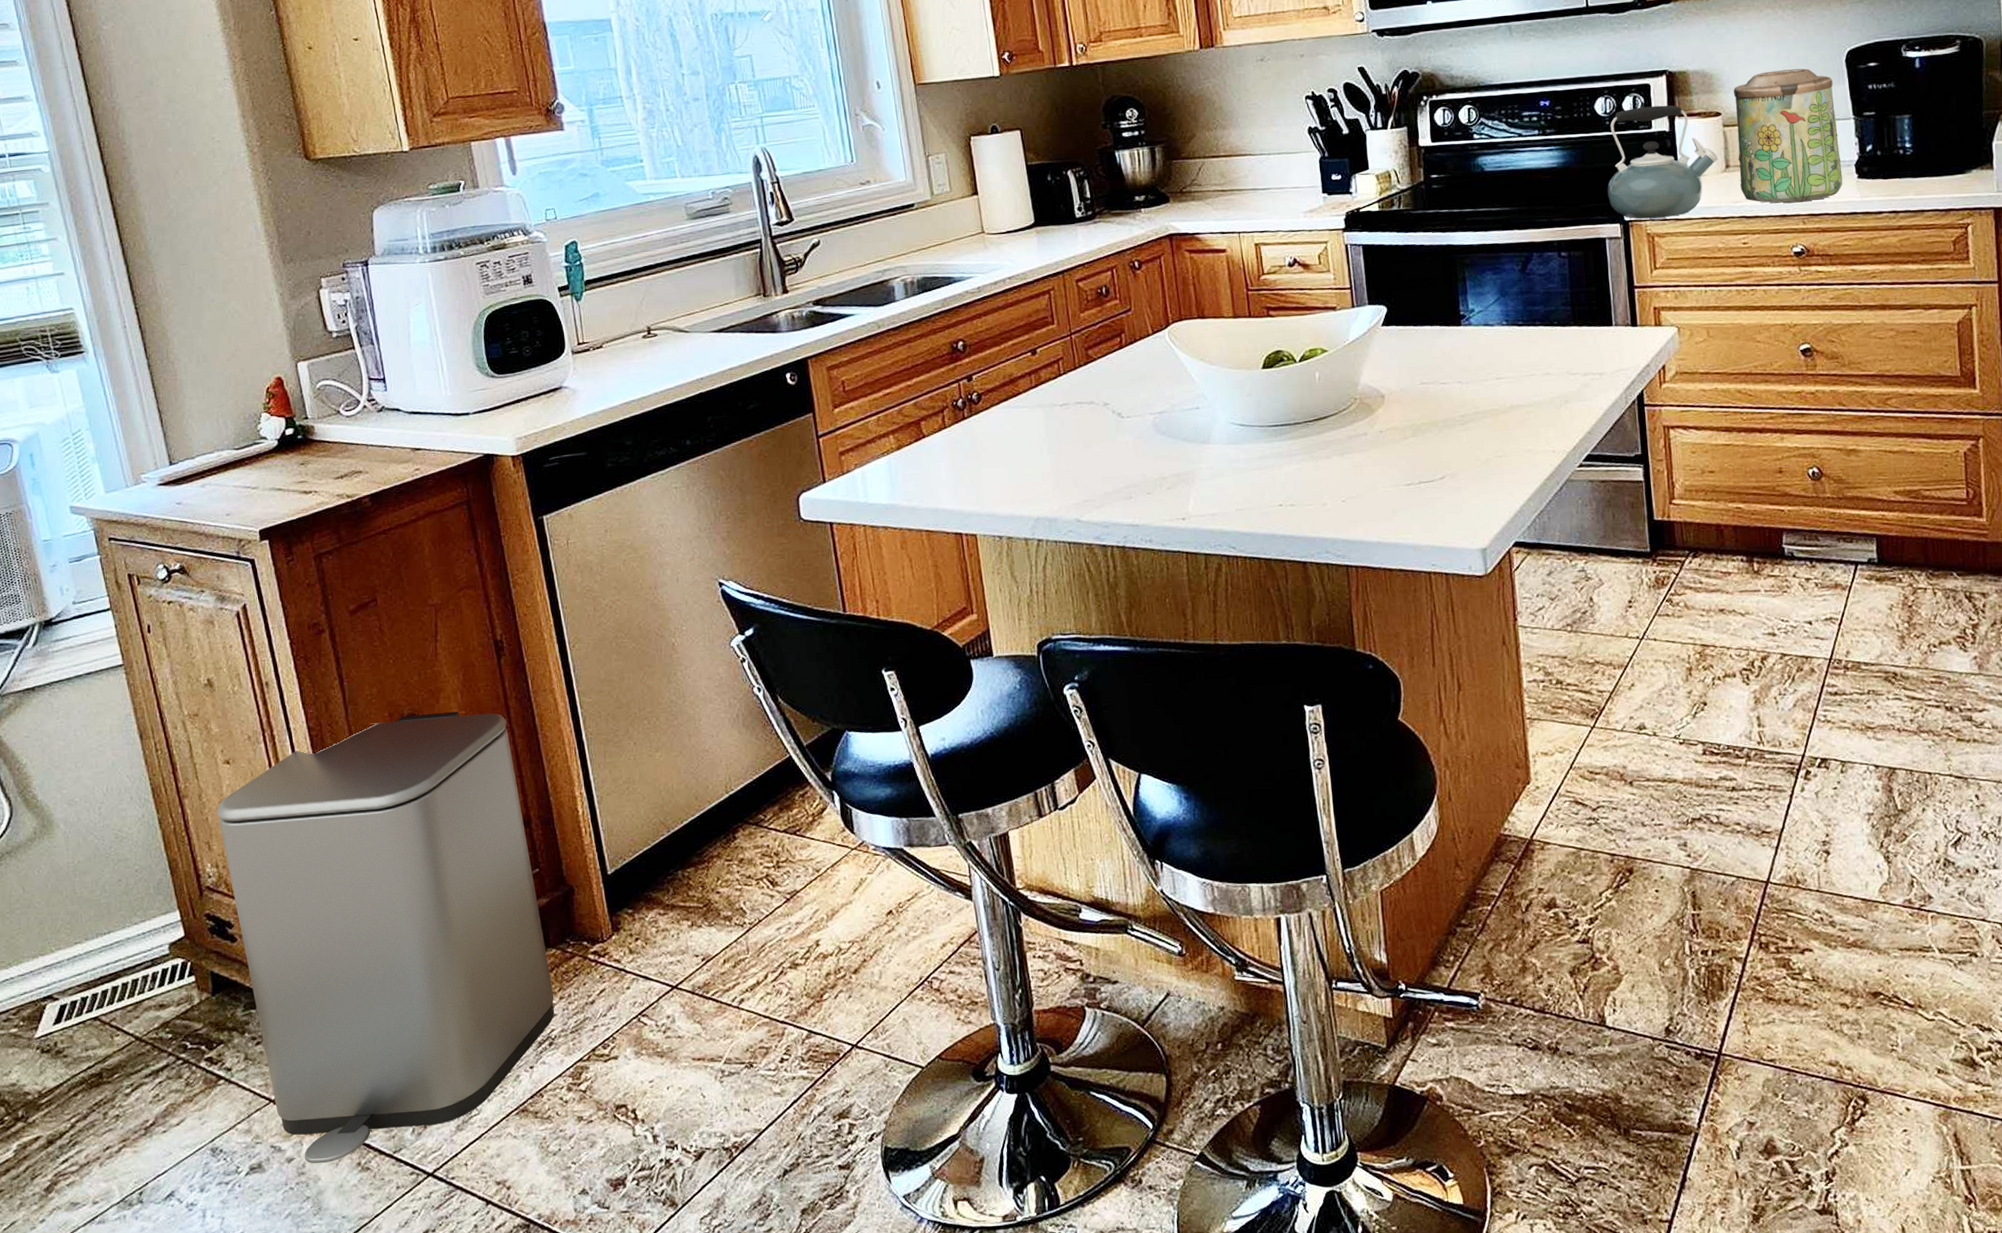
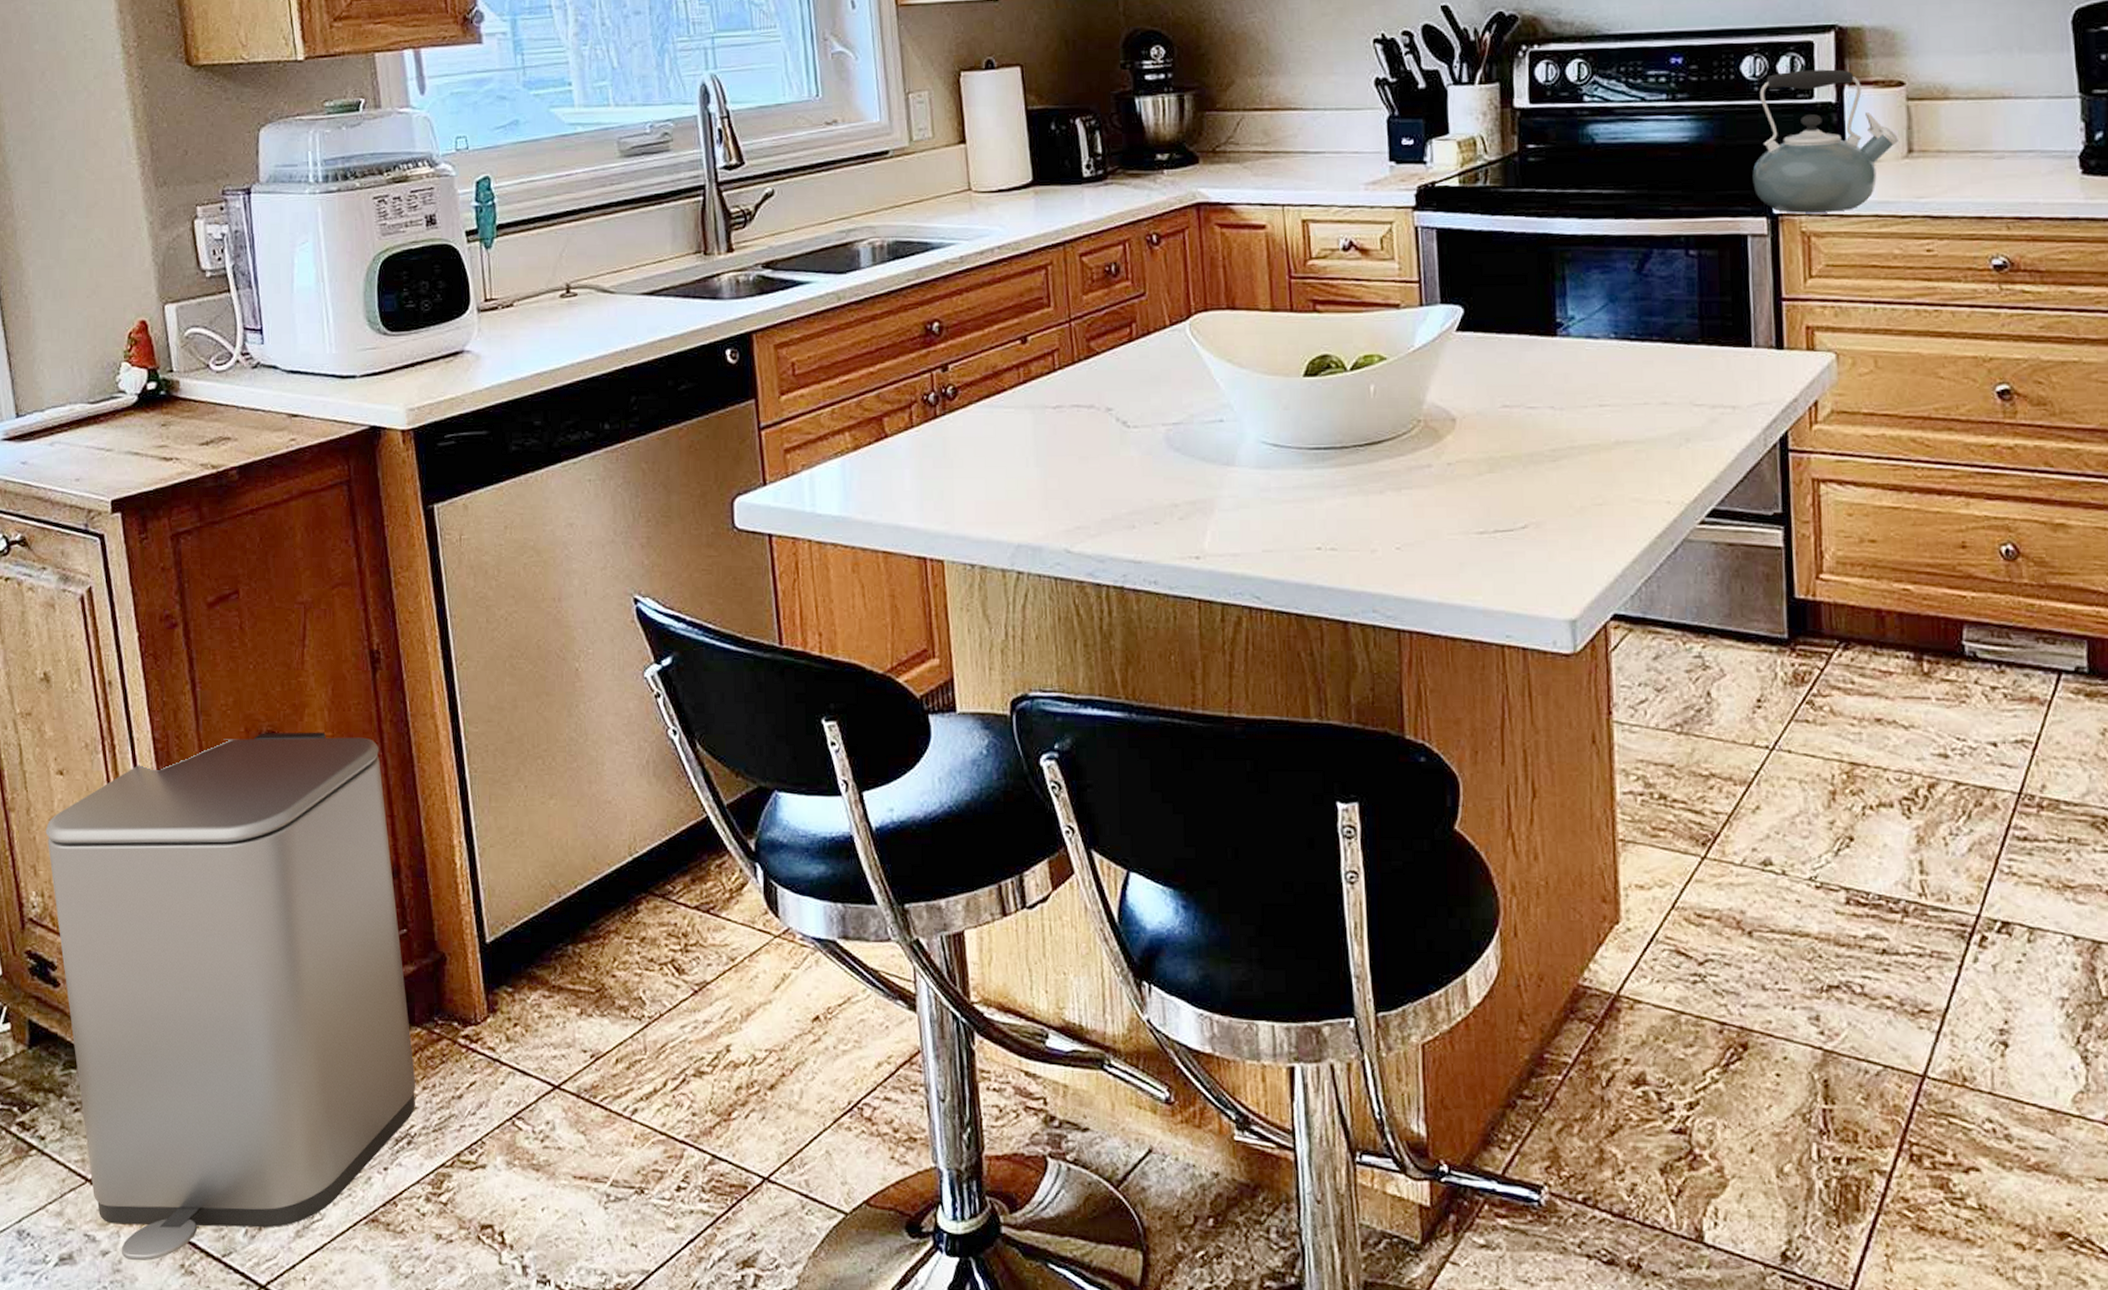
canister: present [1733,68,1843,203] -> none [1921,30,2062,201]

